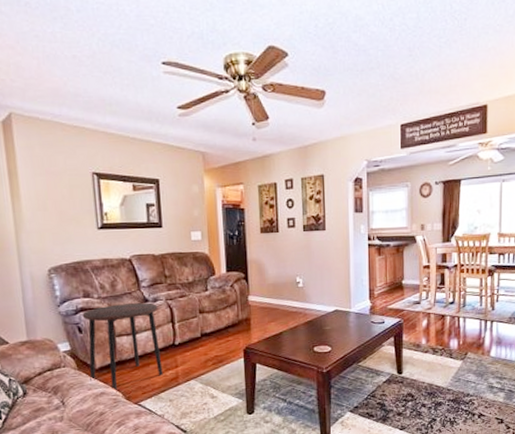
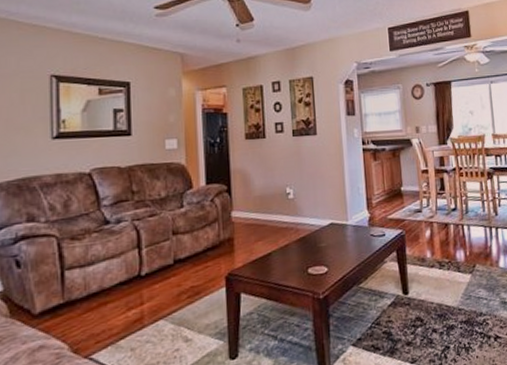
side table: present [82,303,163,393] -> none [23,225,124,344]

